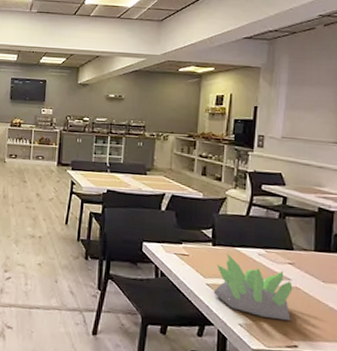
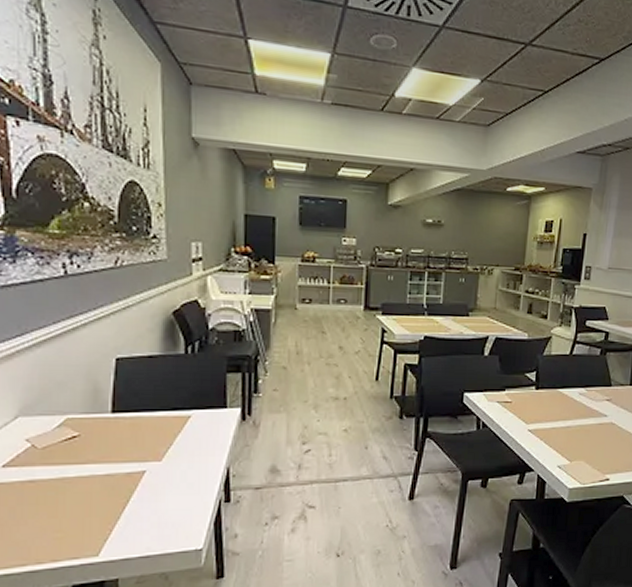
succulent plant: present [213,253,293,320] -> none [534,396,609,456]

